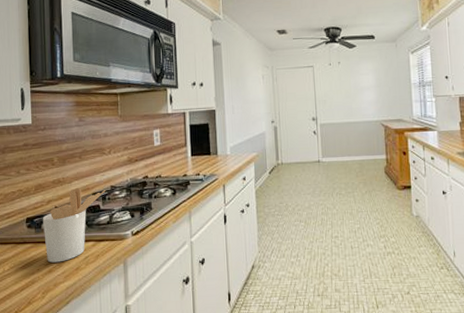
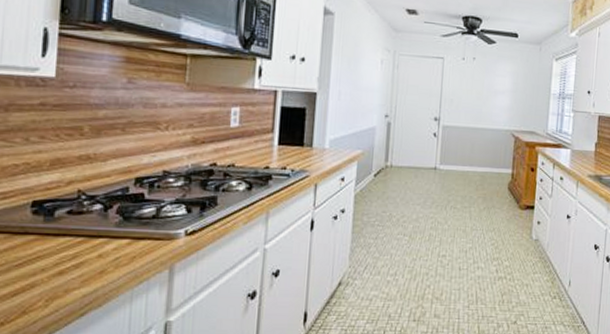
utensil holder: present [42,187,106,263] -> none [56,167,156,262]

